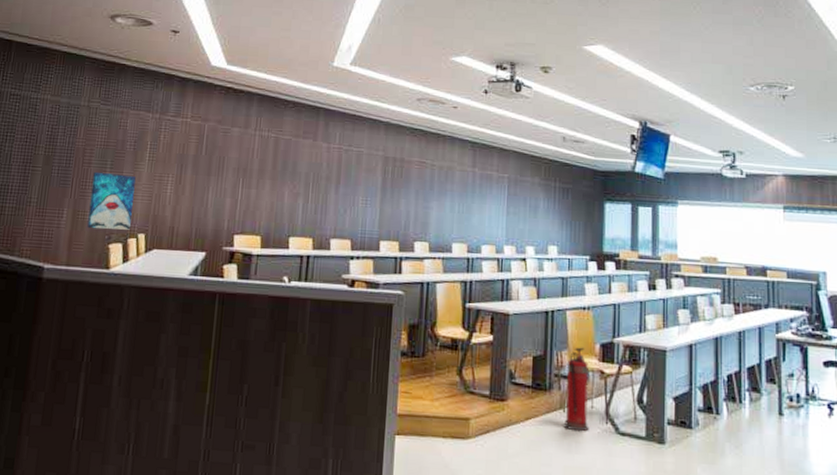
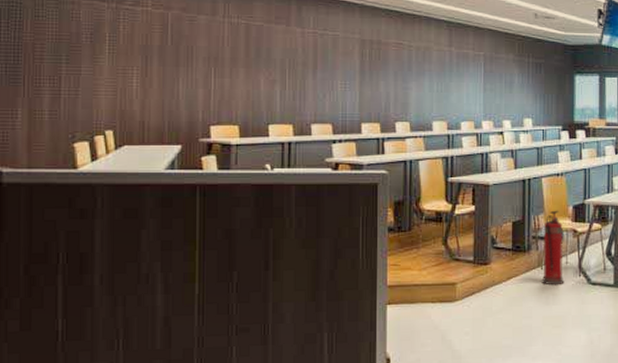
wall art: present [87,171,136,230] -> none [47,67,96,128]

